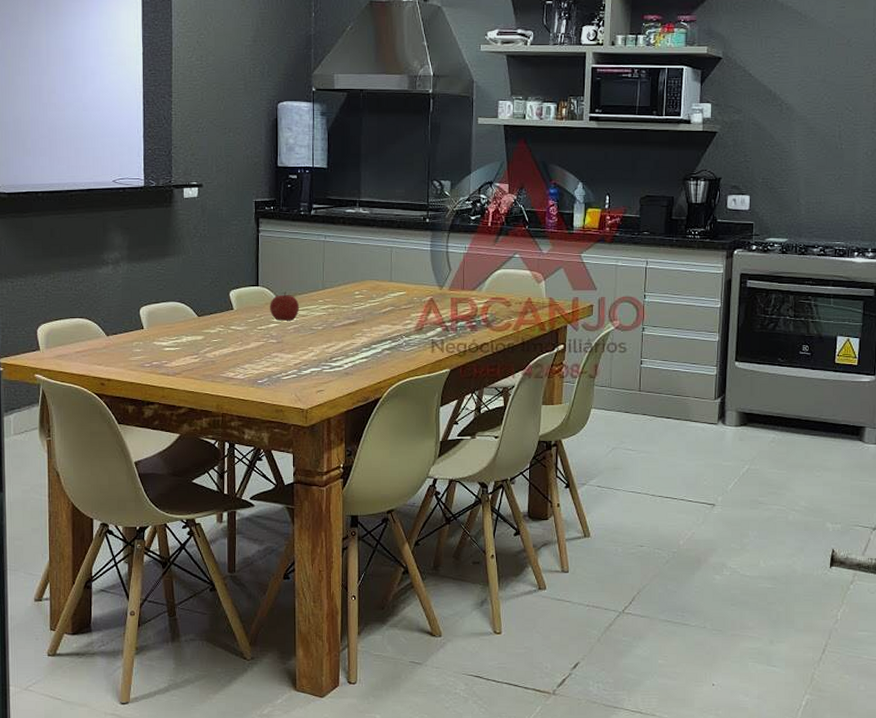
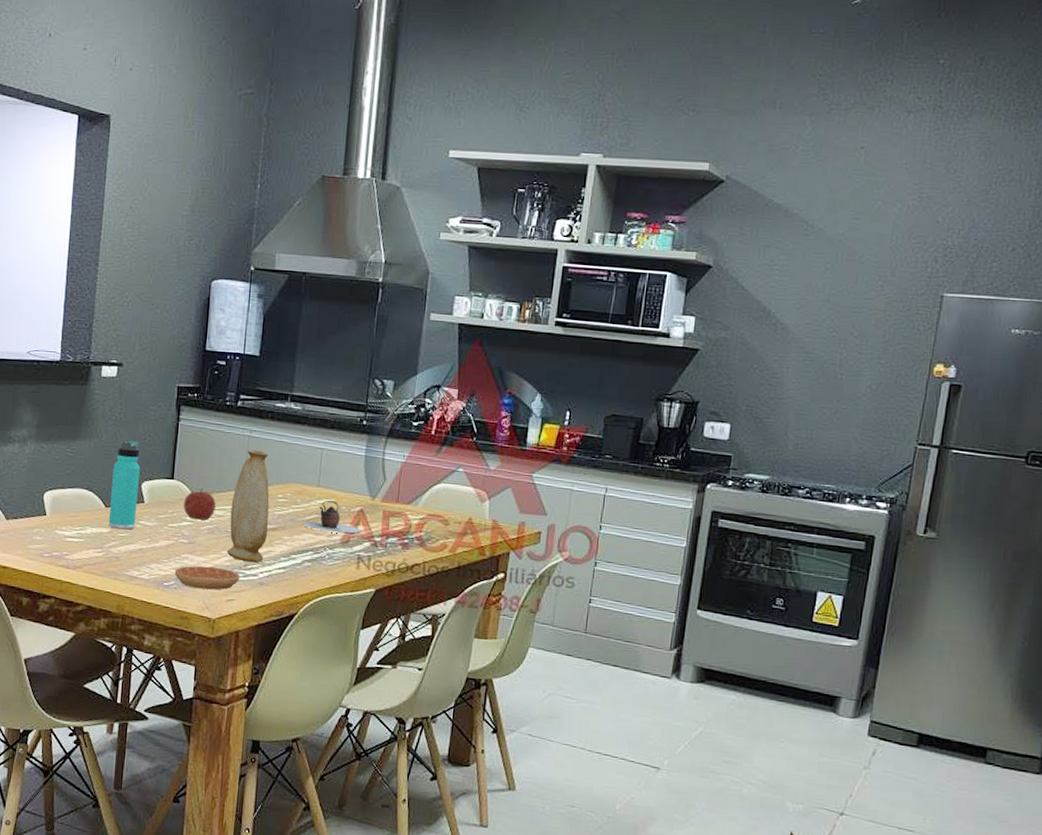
thermos bottle: none [201,254,227,336] -> present [108,440,141,530]
saucer: none [266,362,327,383] -> present [174,566,241,590]
vase: none [313,253,349,355] -> present [226,450,269,563]
teapot: none [380,292,433,321] -> present [303,499,361,534]

